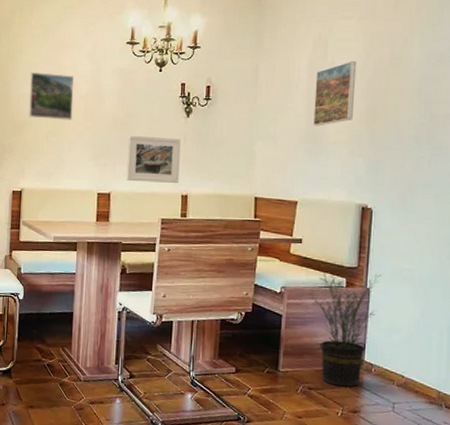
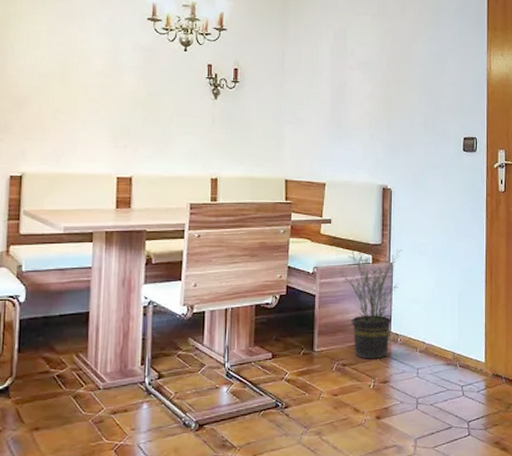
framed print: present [28,72,74,120] -> none [30,41,87,97]
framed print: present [126,135,181,183] -> none [149,115,209,166]
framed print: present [313,60,357,126] -> none [337,53,373,112]

